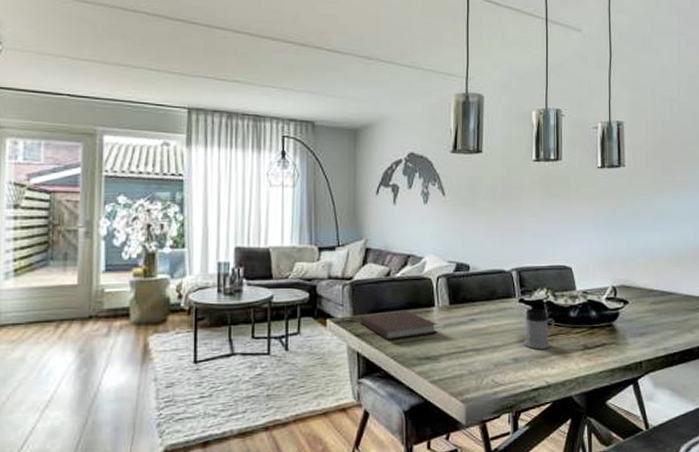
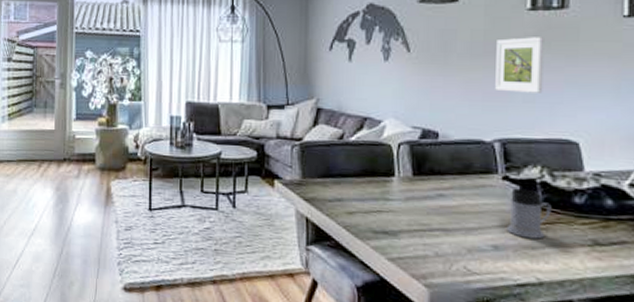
notebook: present [359,310,438,340] -> none [308,177,399,209]
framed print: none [512,183,546,229] -> present [495,37,544,93]

